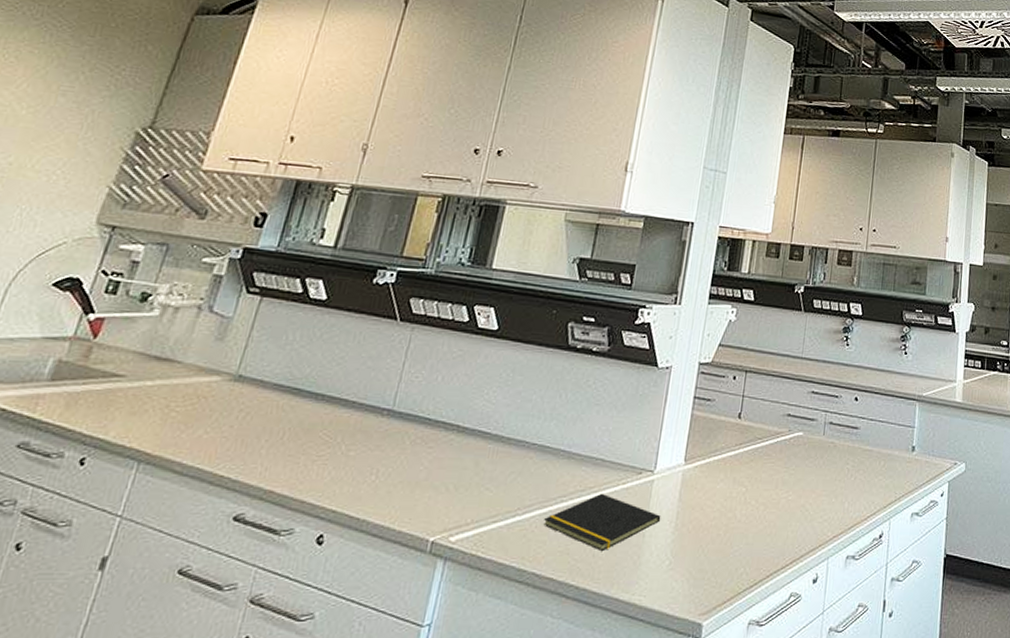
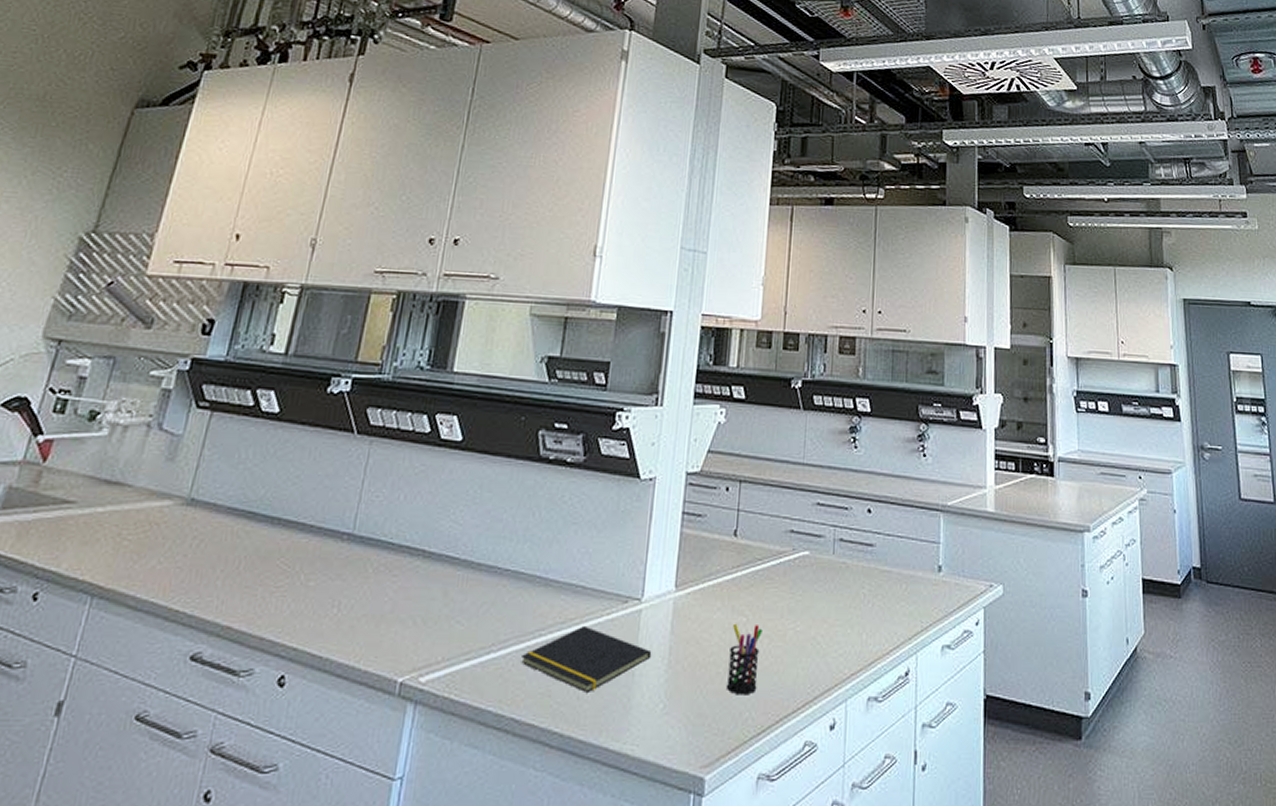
pen holder: none [726,492,759,552] -> present [727,623,763,694]

